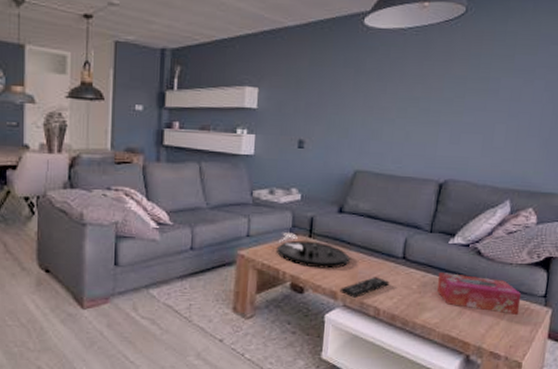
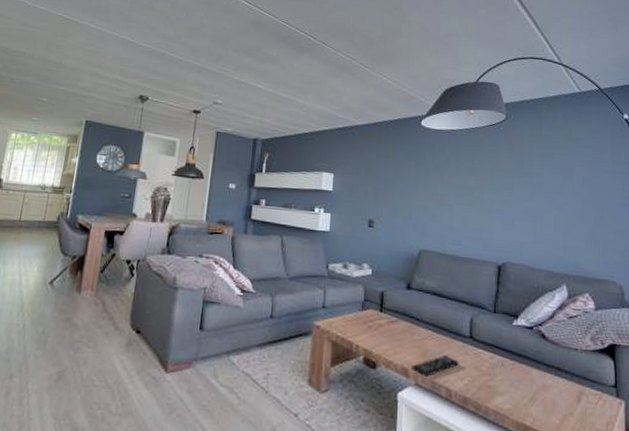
decorative tray: present [277,233,350,269] -> none [350,306,419,345]
tissue box: present [436,273,522,315] -> none [505,354,592,405]

